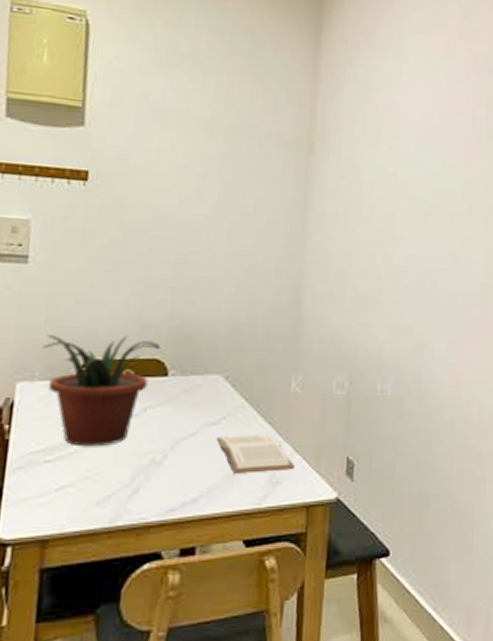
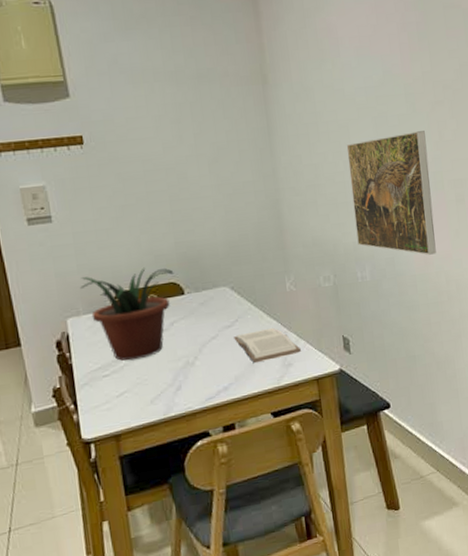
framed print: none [383,234,479,377] -> present [346,131,436,255]

